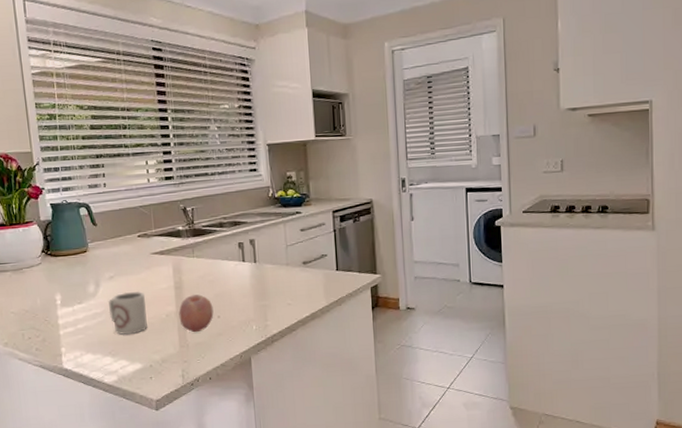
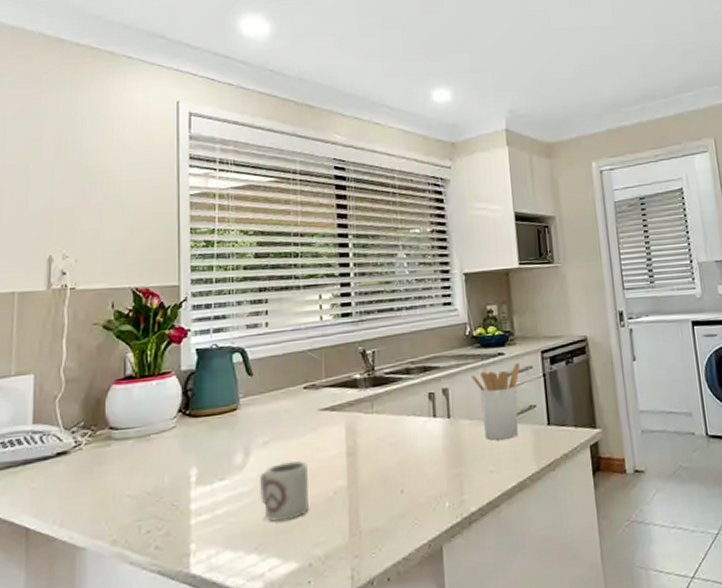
fruit: present [178,294,214,333] -> none [350,462,396,515]
utensil holder: none [273,220,314,281] -> present [470,362,520,440]

